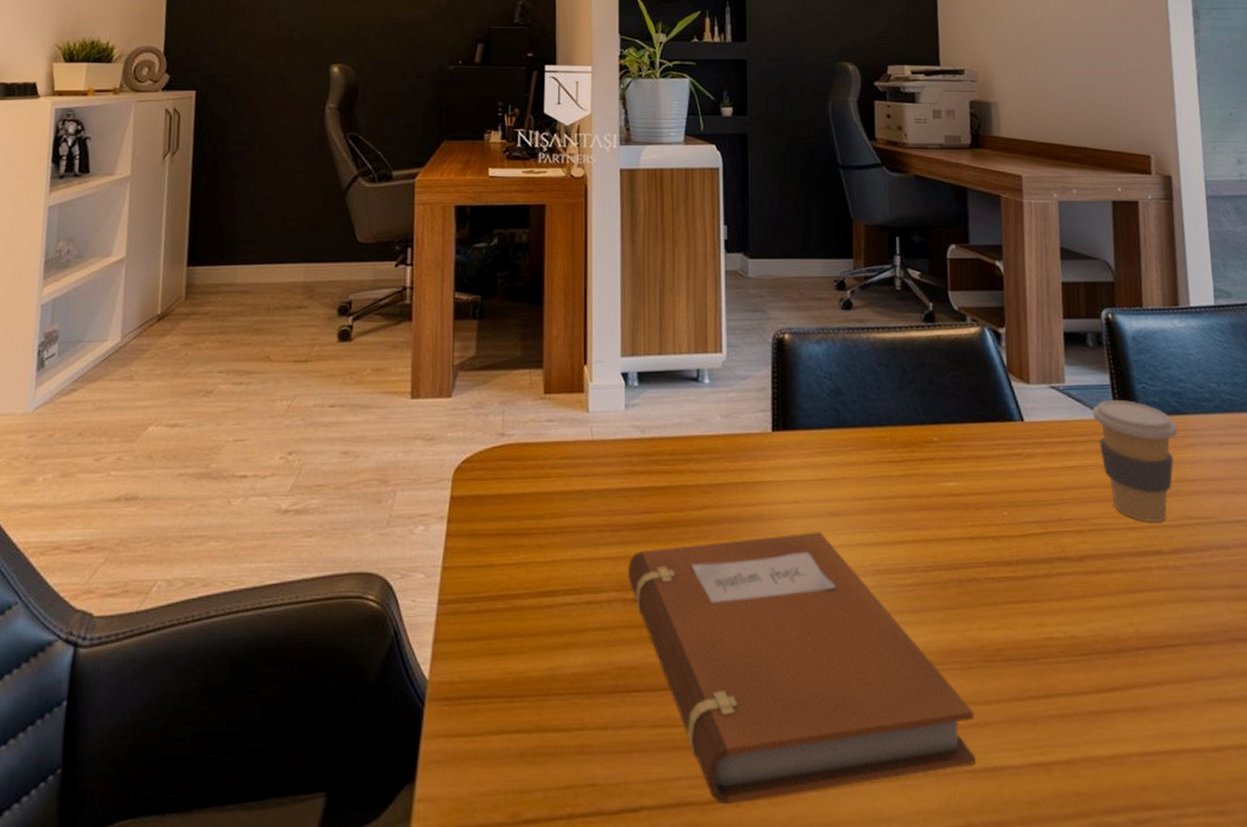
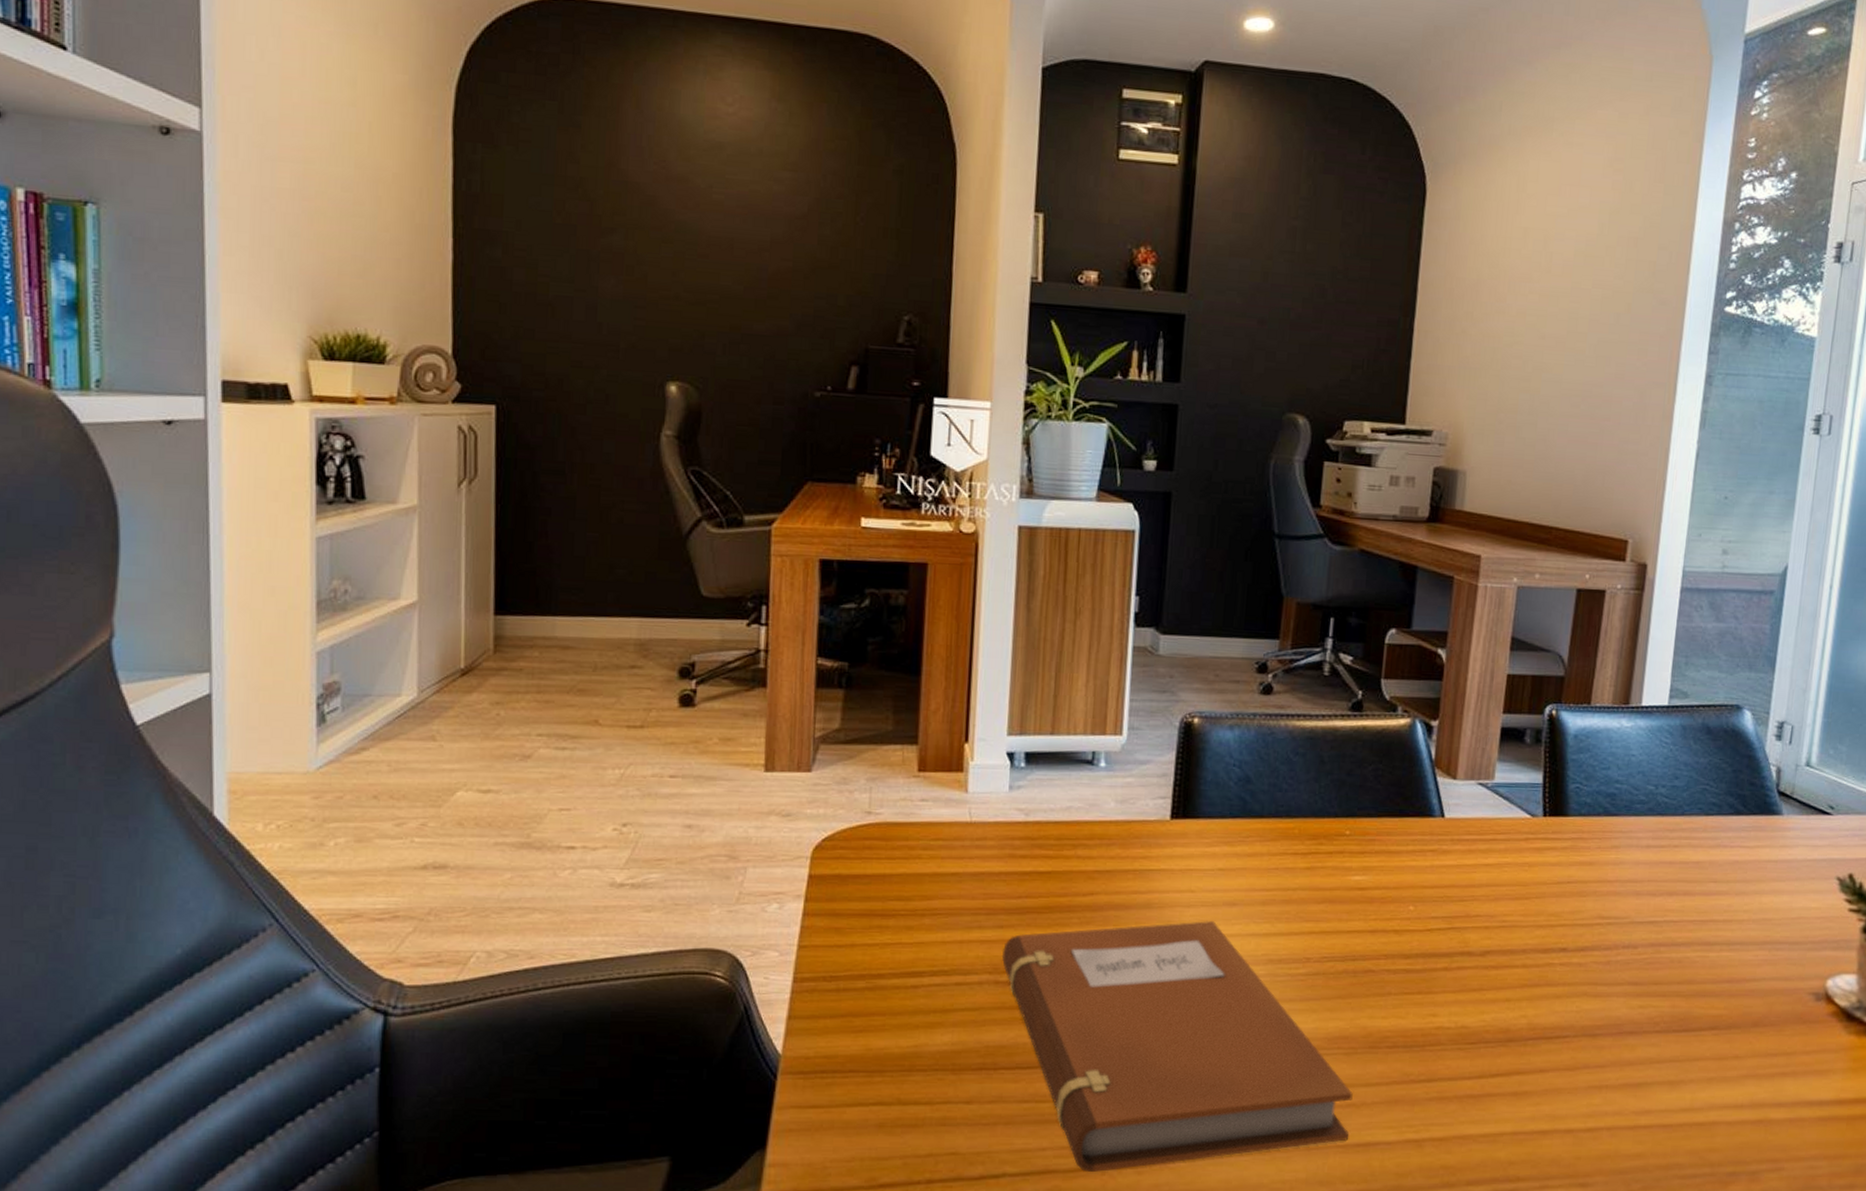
coffee cup: present [1092,400,1178,523] -> none [1518,799,1606,921]

